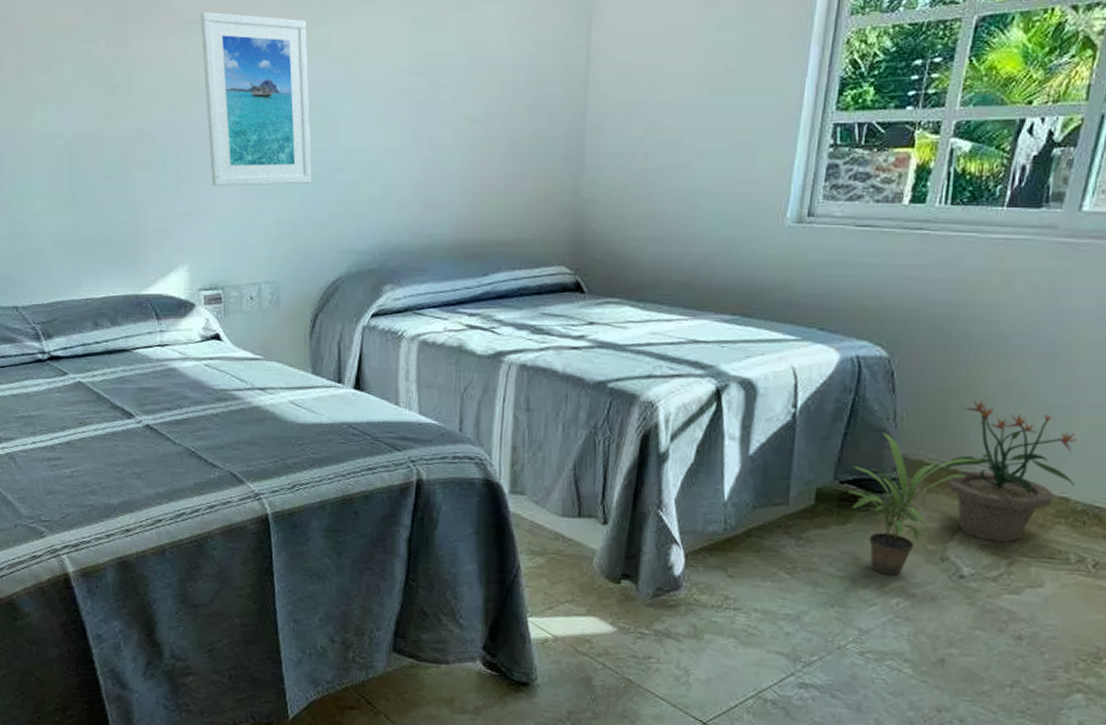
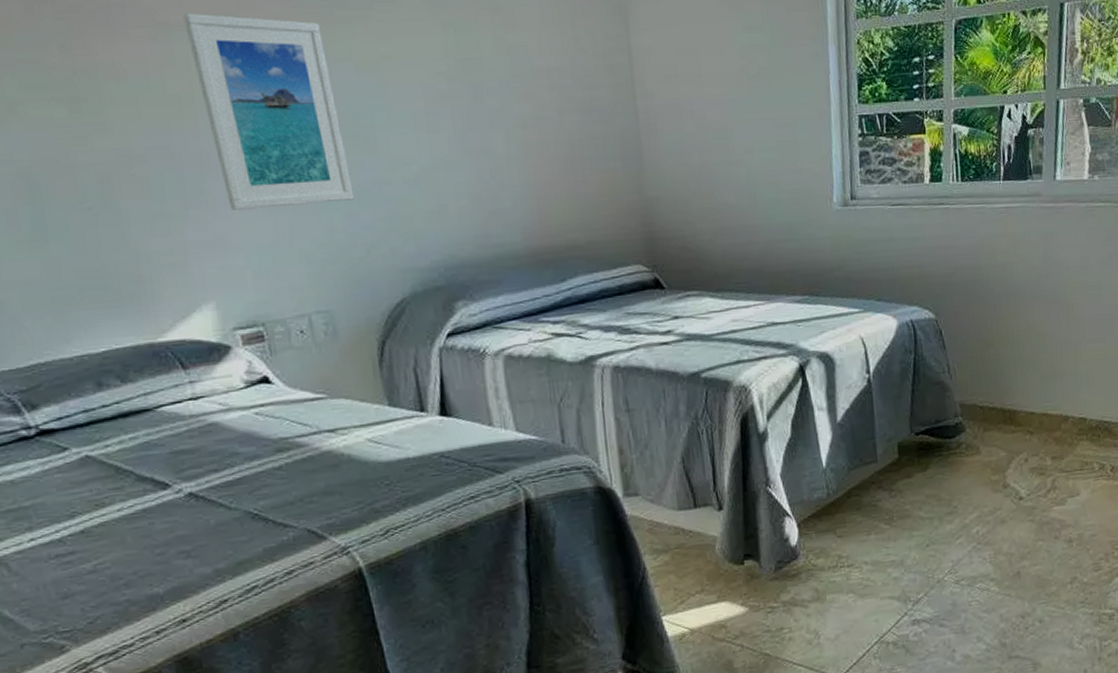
potted plant: present [848,433,982,575] -> none [923,385,1019,509]
potted plant: present [943,401,1078,543] -> none [992,346,1088,464]

